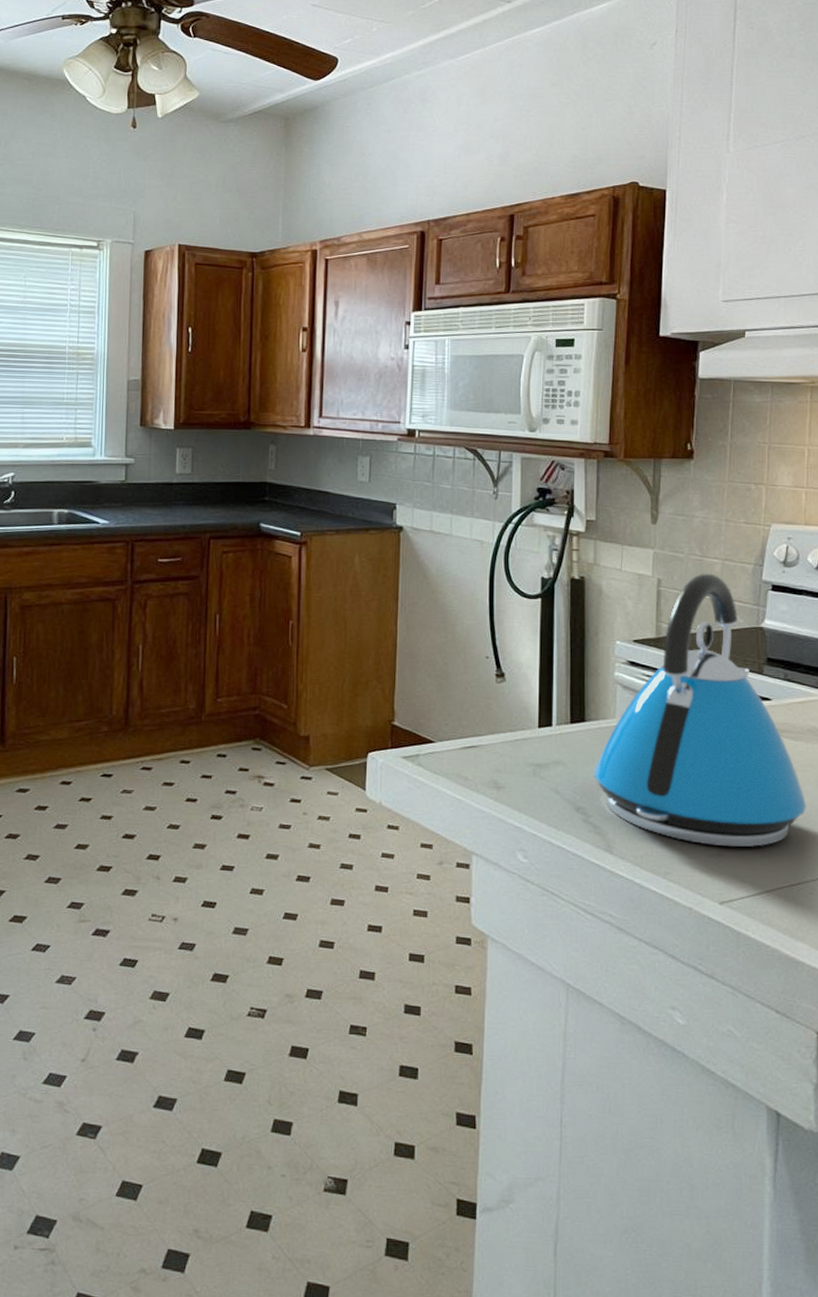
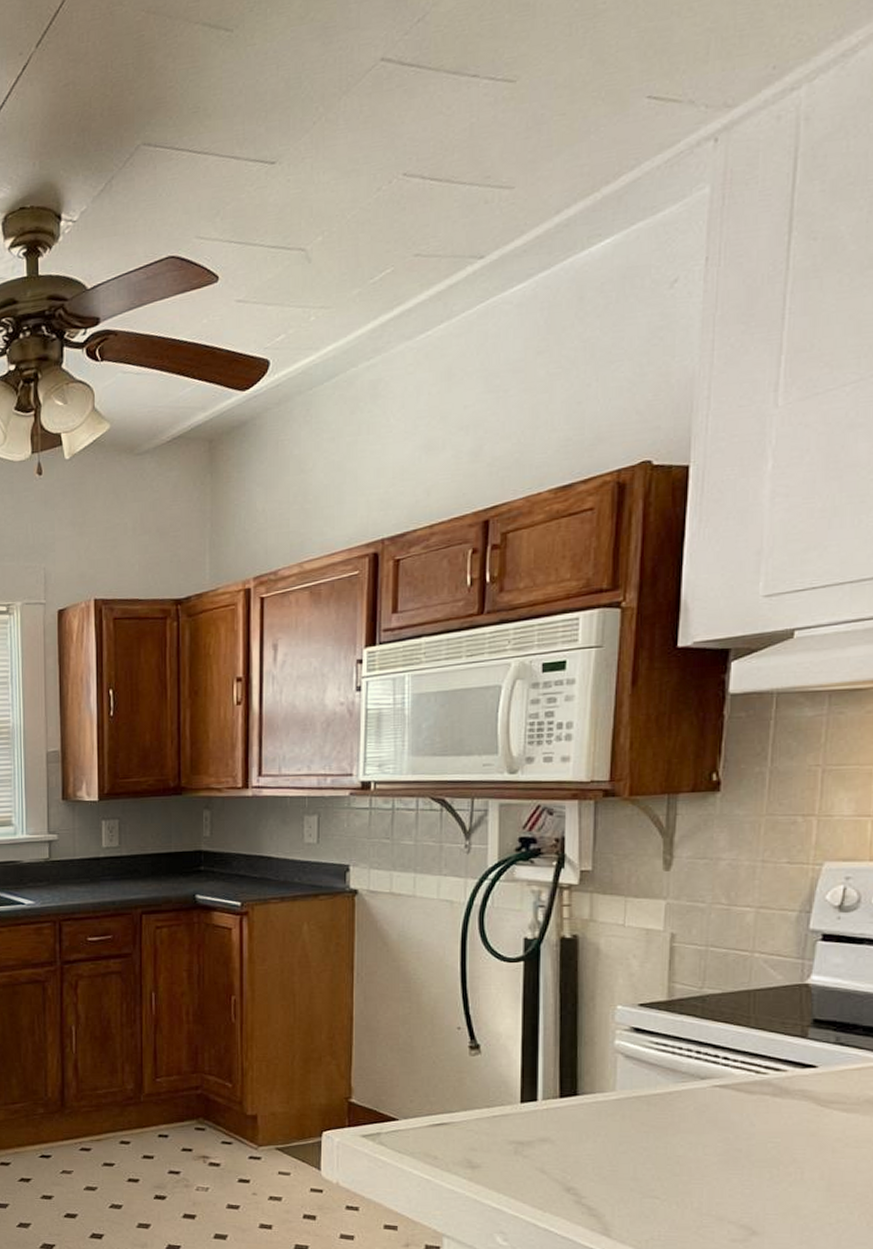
kettle: present [593,573,807,848] -> none [587,924,862,1232]

